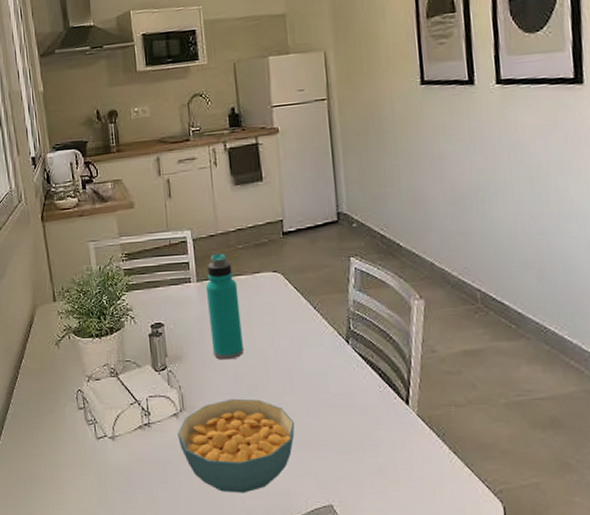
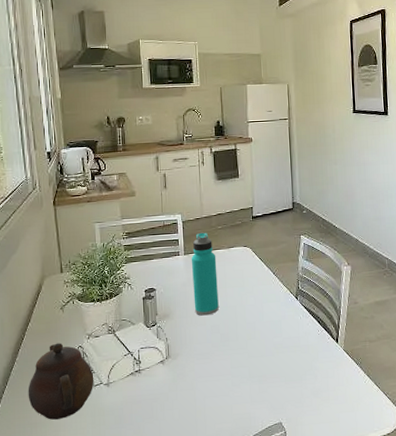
teapot: none [25,384,98,474] -> present [28,343,94,420]
cereal bowl: present [178,398,295,493] -> none [163,345,256,421]

